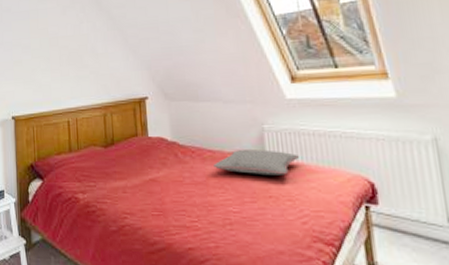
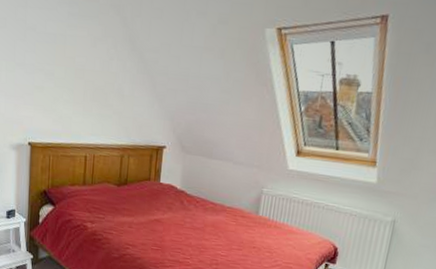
pillow: present [213,148,299,176] -> none [213,205,286,232]

